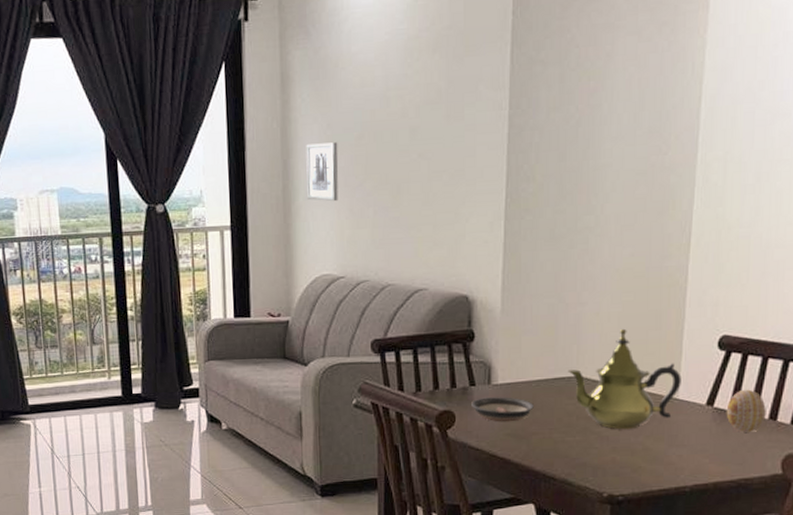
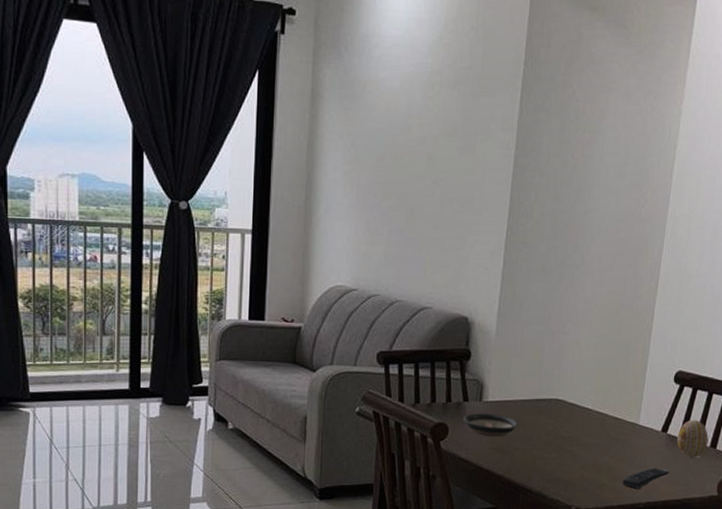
wall art: present [306,142,339,202] -> none [328,159,360,217]
teapot: present [568,328,681,430] -> none [549,358,643,450]
remote control: none [662,445,719,471] -> present [622,467,669,490]

